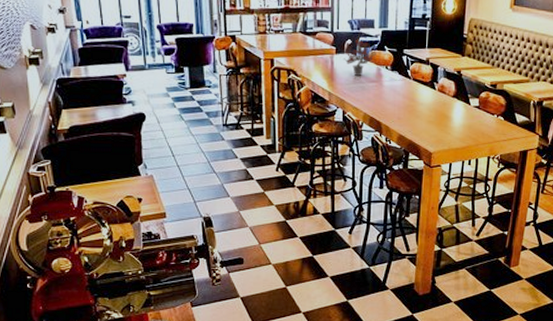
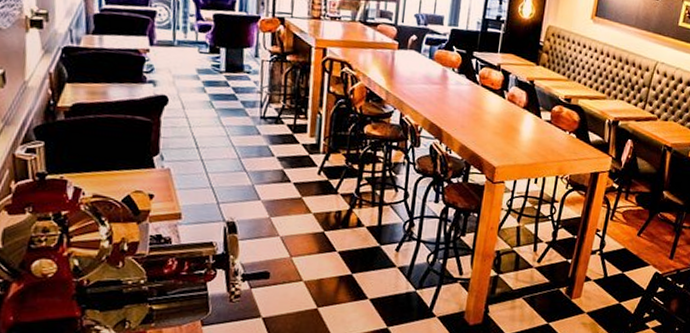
potted plant: present [343,34,376,76] -> none [405,30,443,76]

